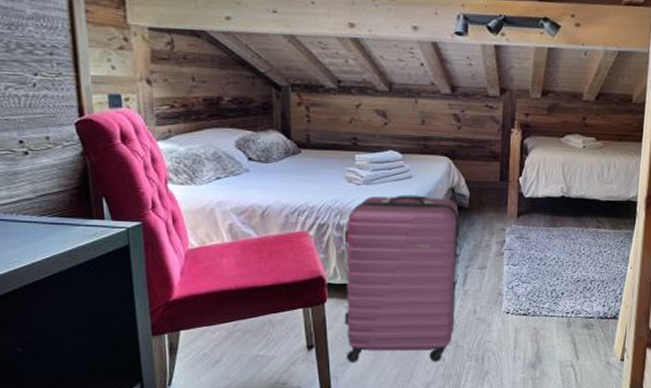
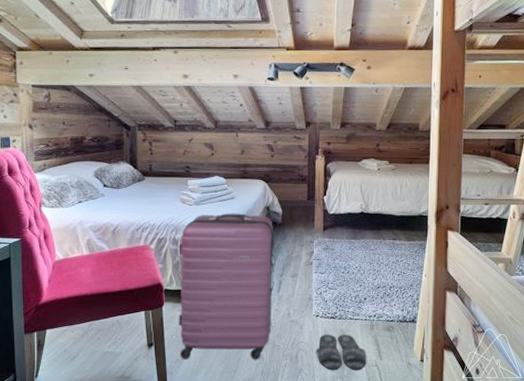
slippers: none [505,333,562,372] -> present [316,335,367,371]

